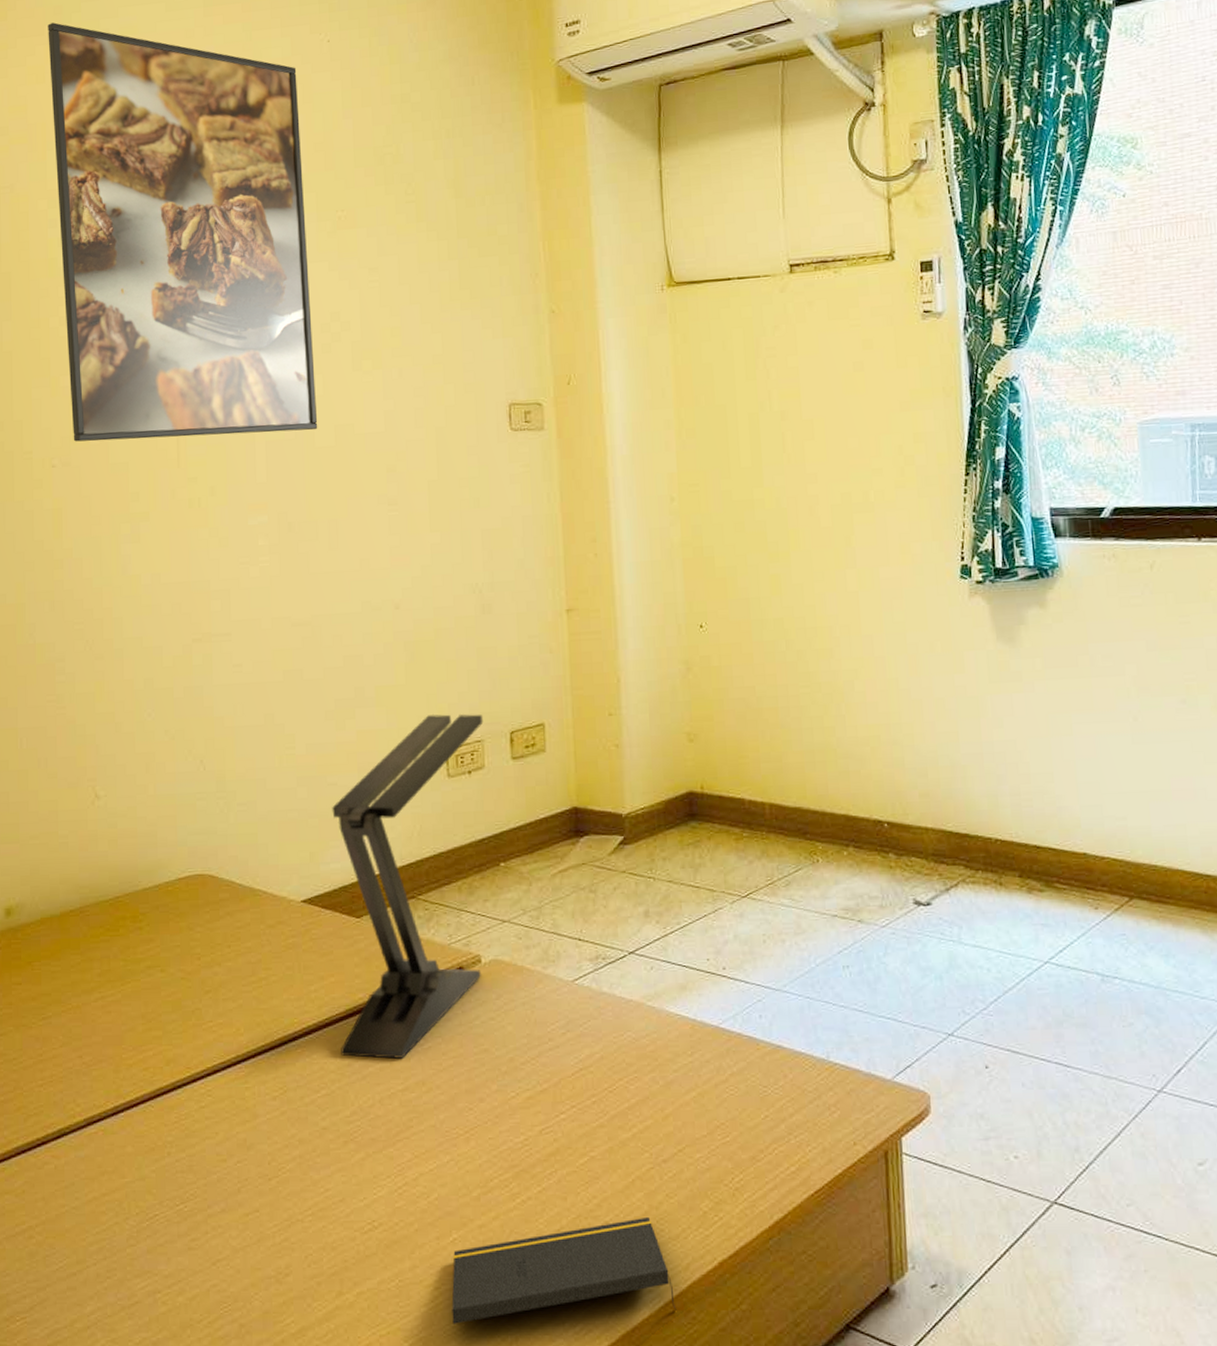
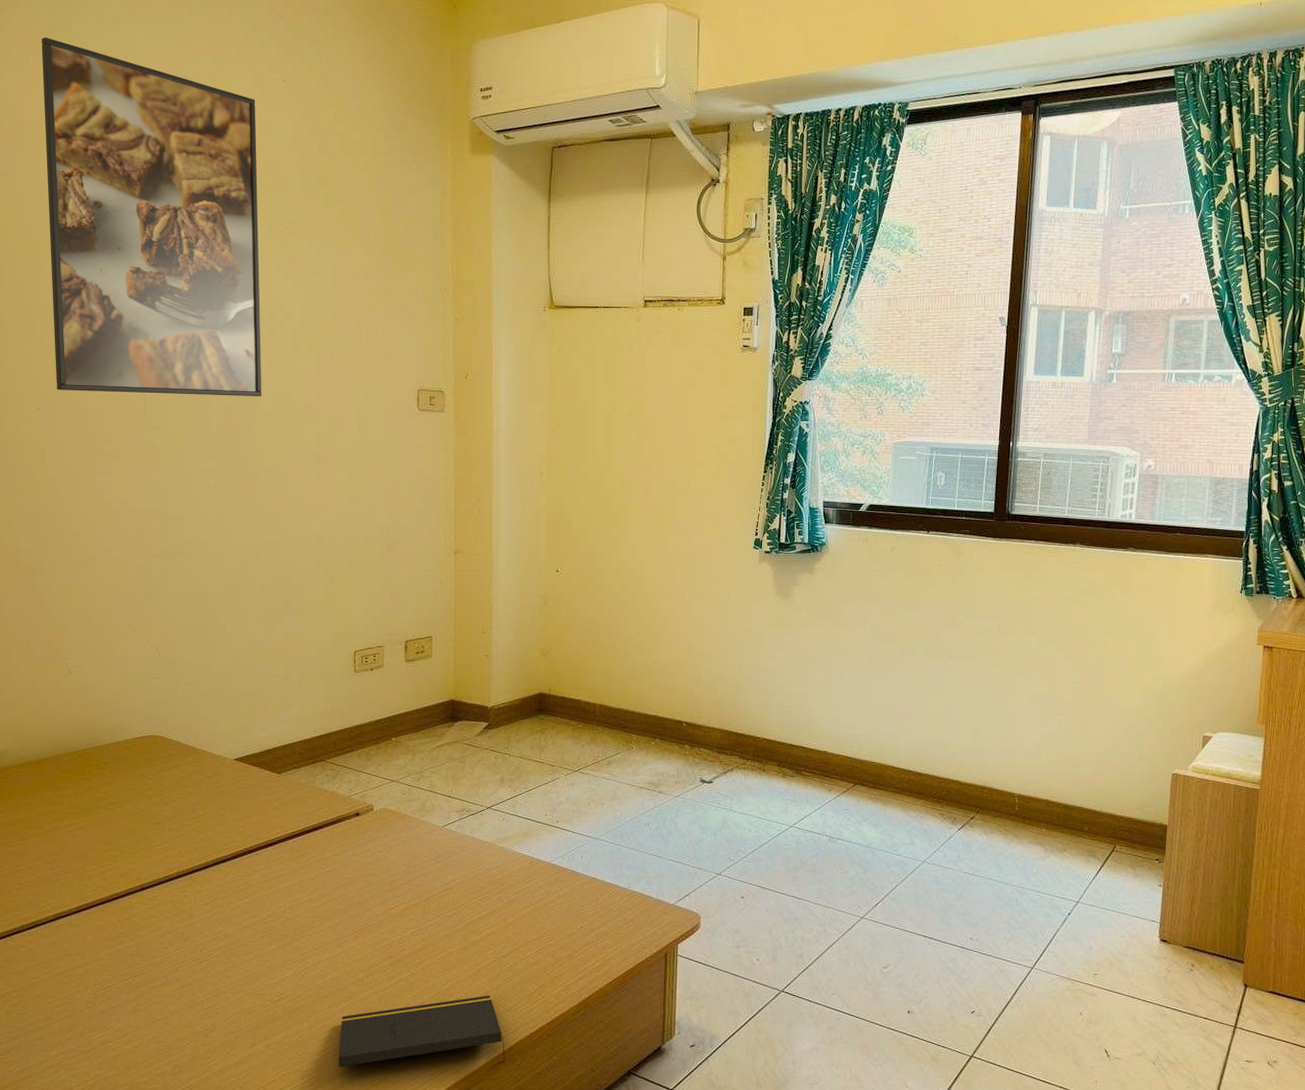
desk lamp: present [332,713,484,1059] -> none [261,624,385,878]

